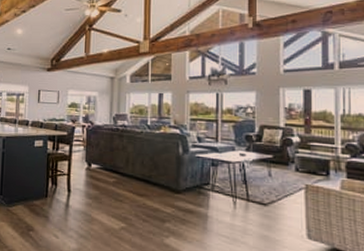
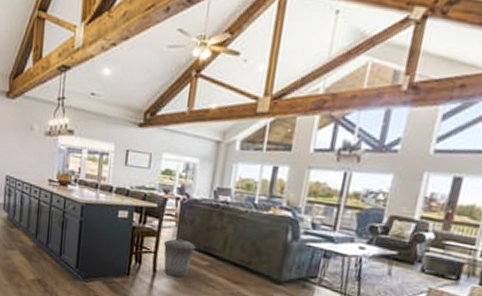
trash can: none [75,160,103,195] -> present [163,238,196,278]

